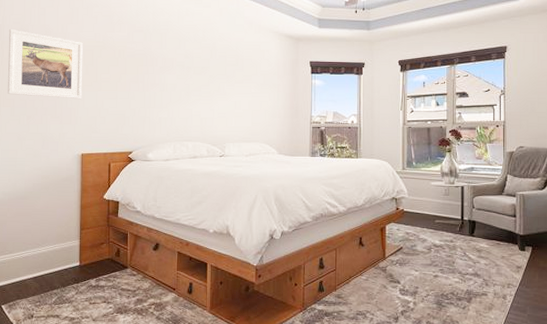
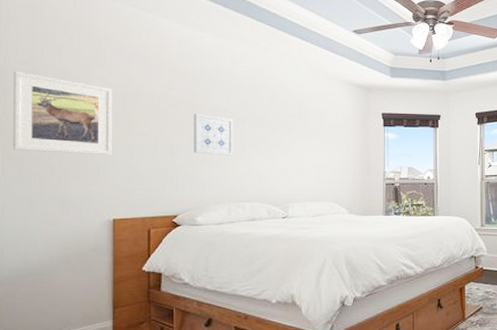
wall art: none [147,63,179,100] -> present [194,114,233,156]

